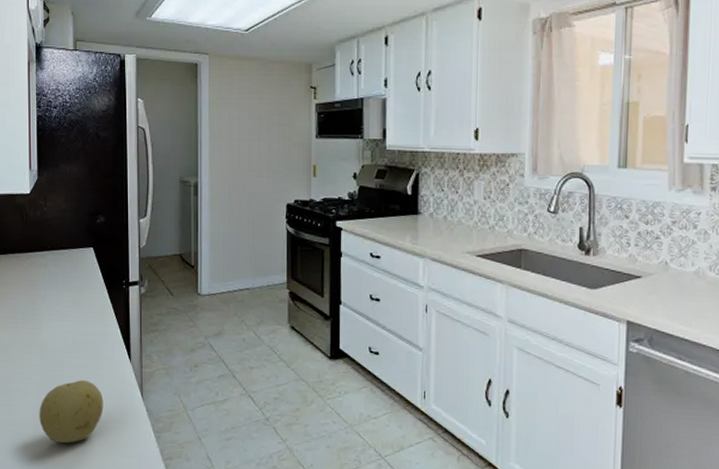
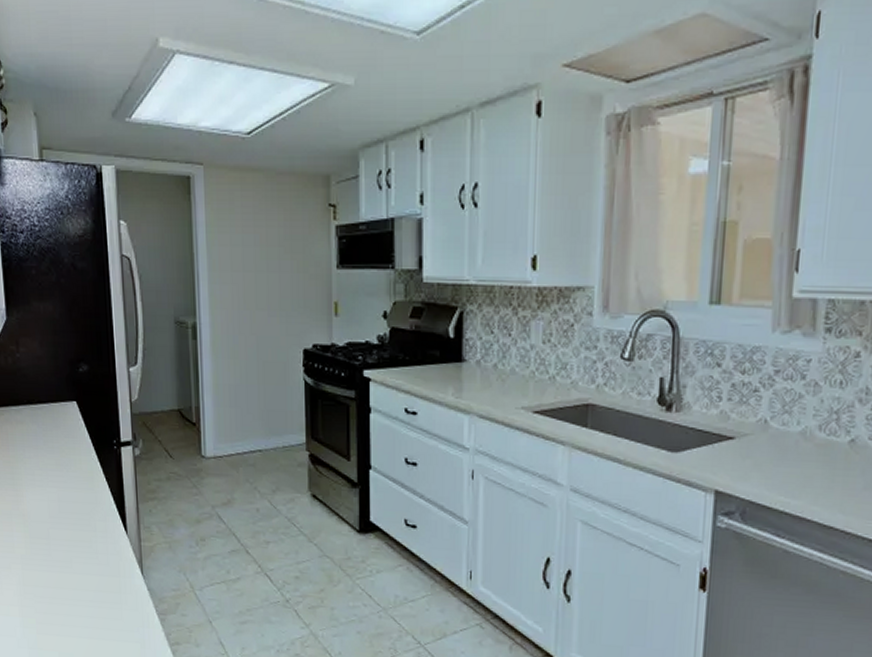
fruit: present [39,379,104,443] -> none [25,554,99,625]

